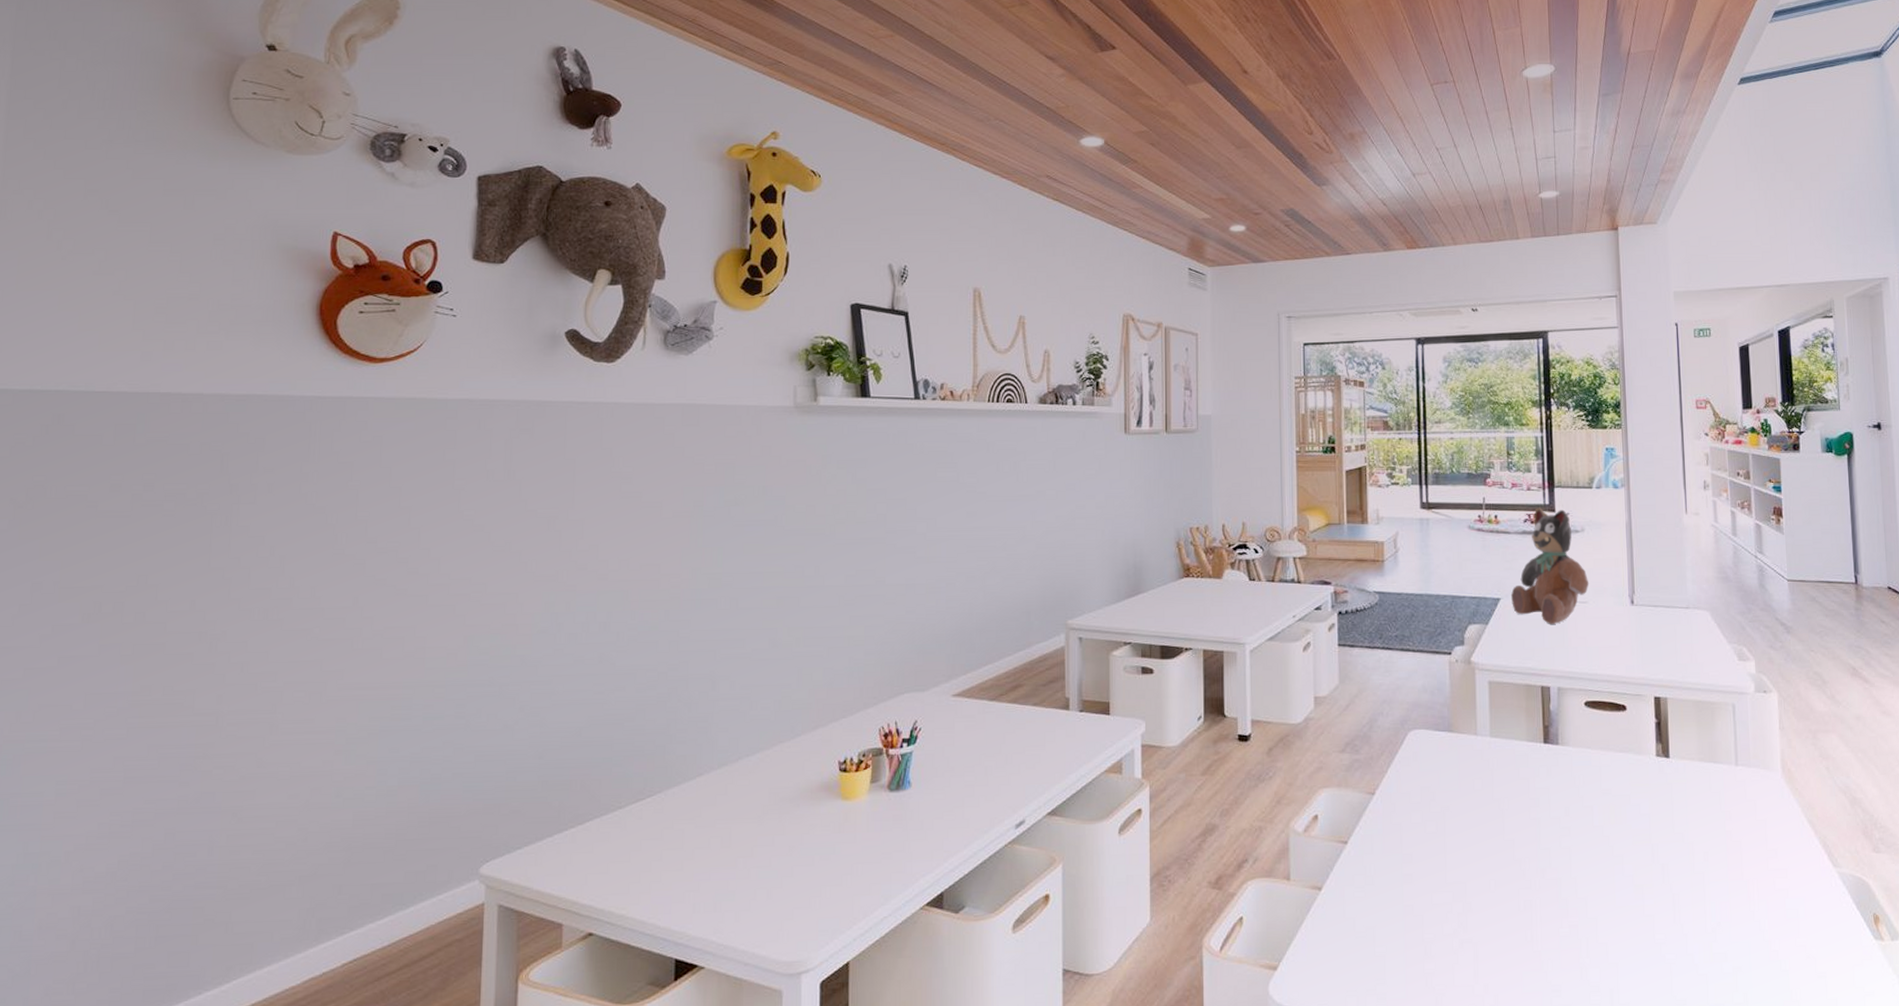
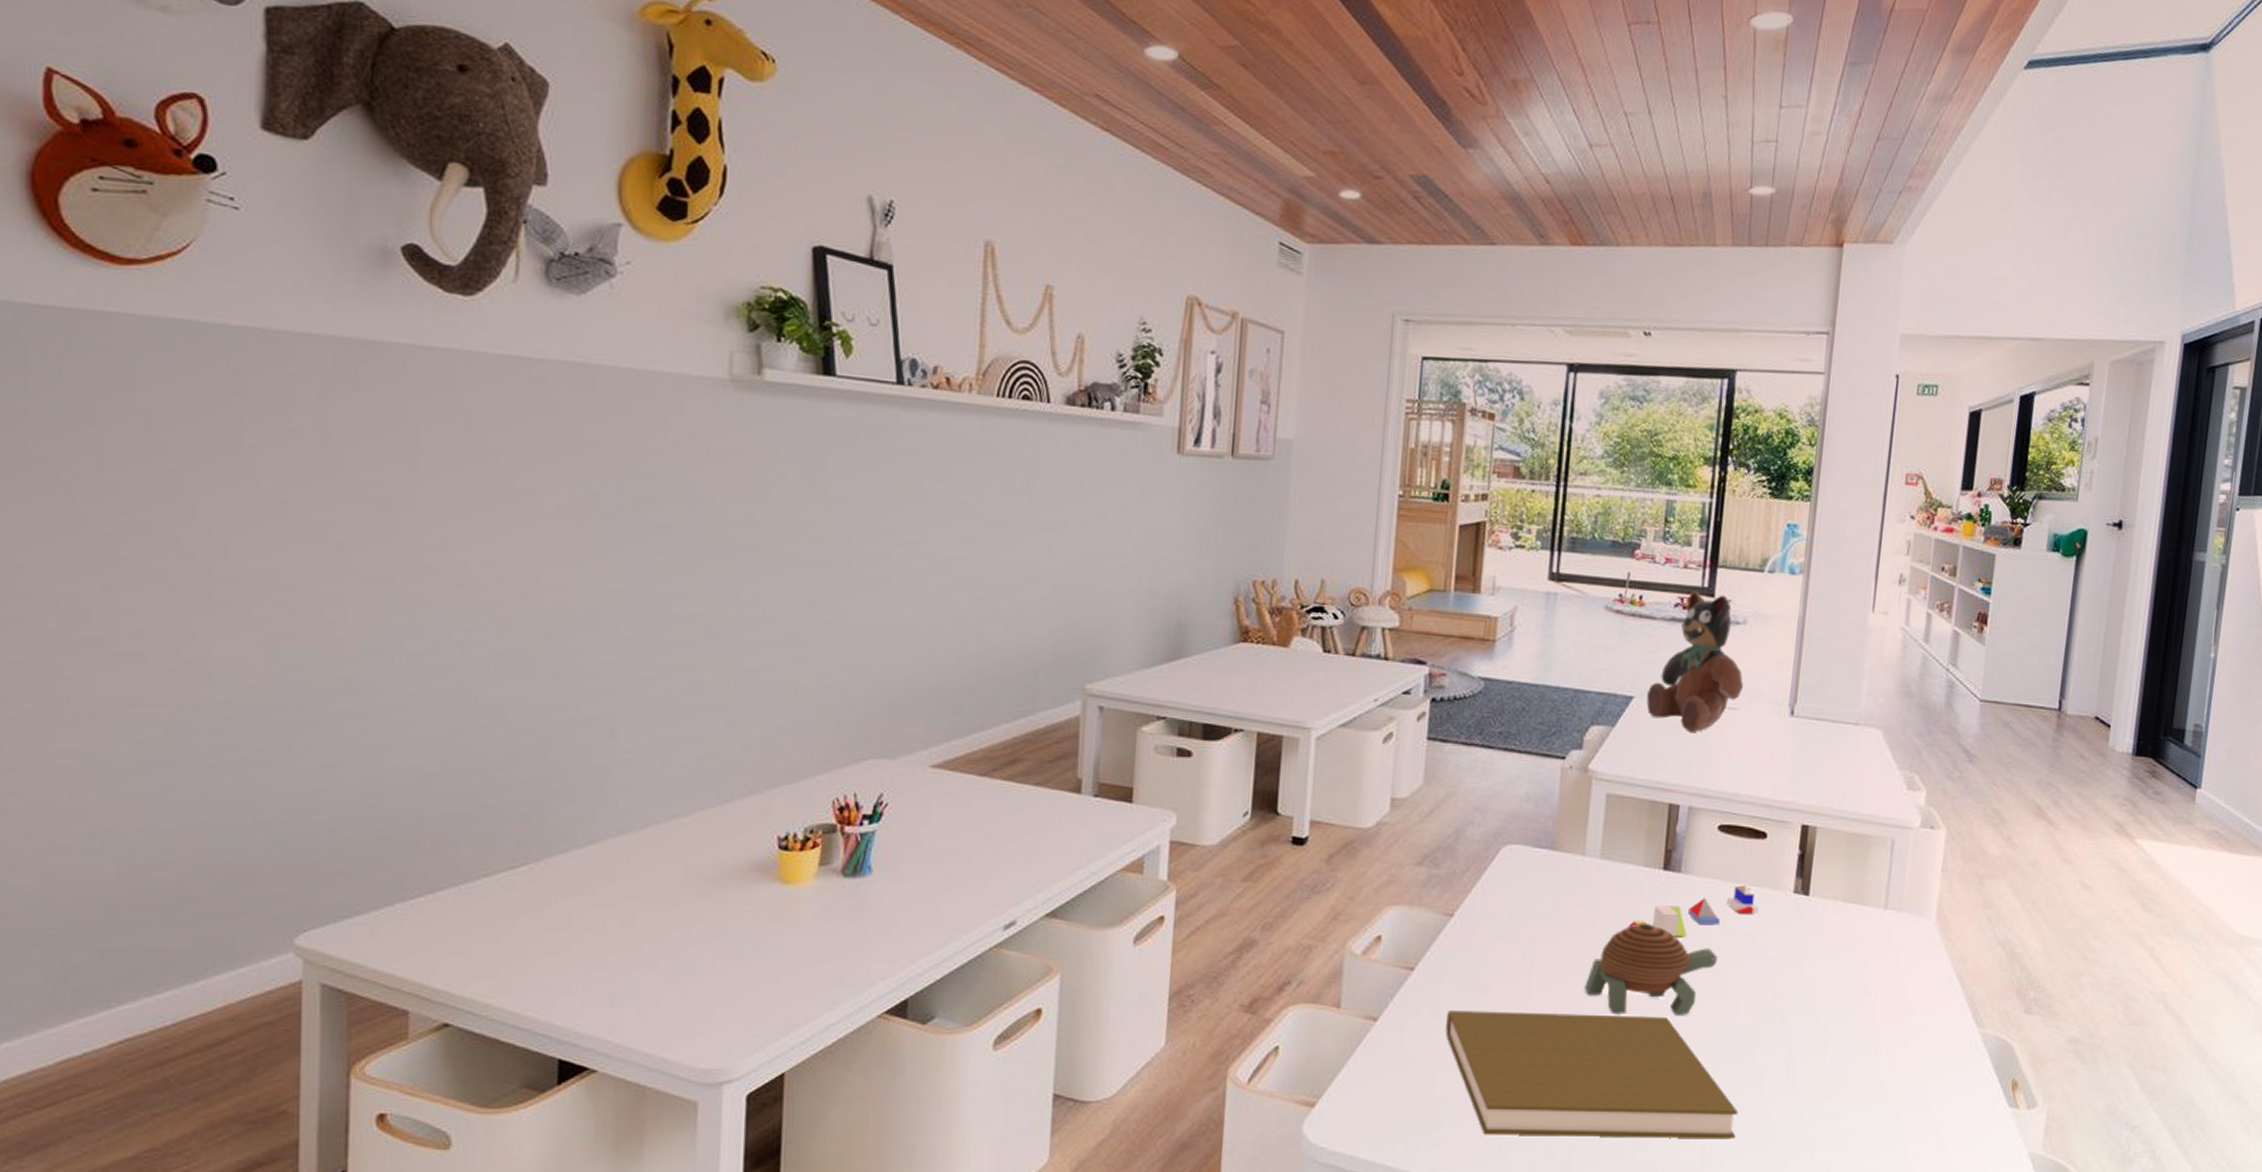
book: none [1379,872,1638,988] -> present [1445,1011,1739,1139]
toy animal: none [1491,790,1600,872] -> present [1584,922,1718,1014]
toy block set: none [1521,752,1629,802] -> present [1629,885,1759,937]

